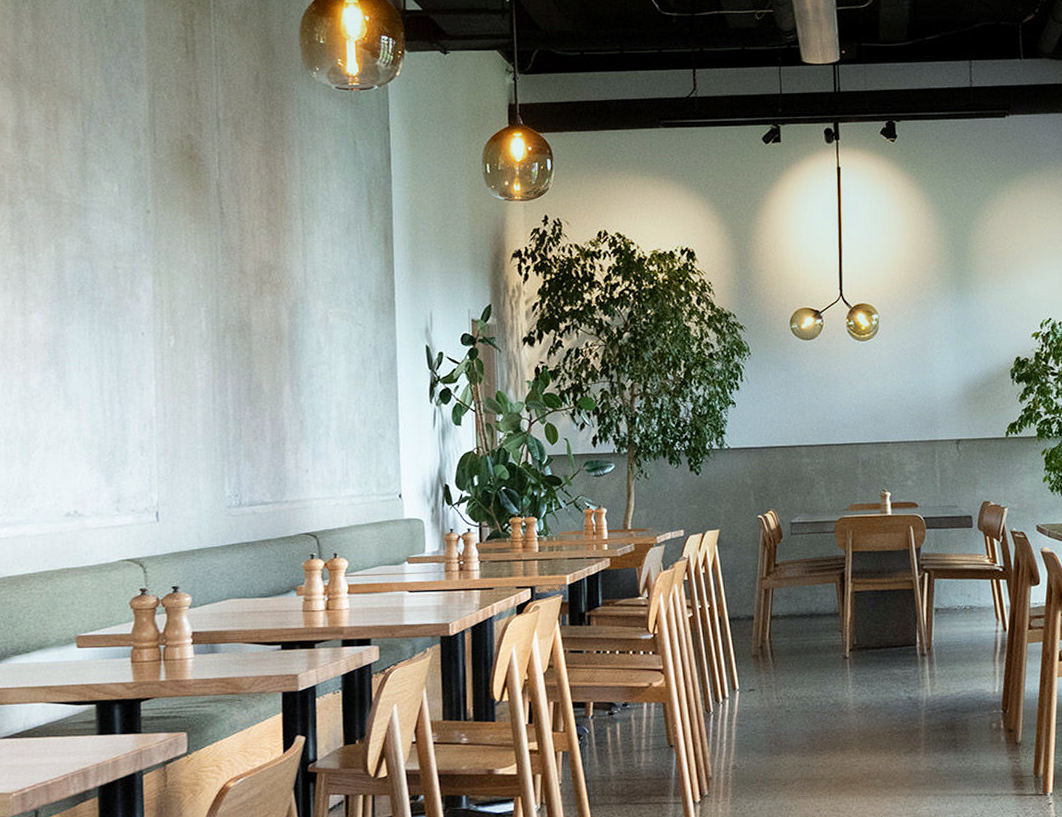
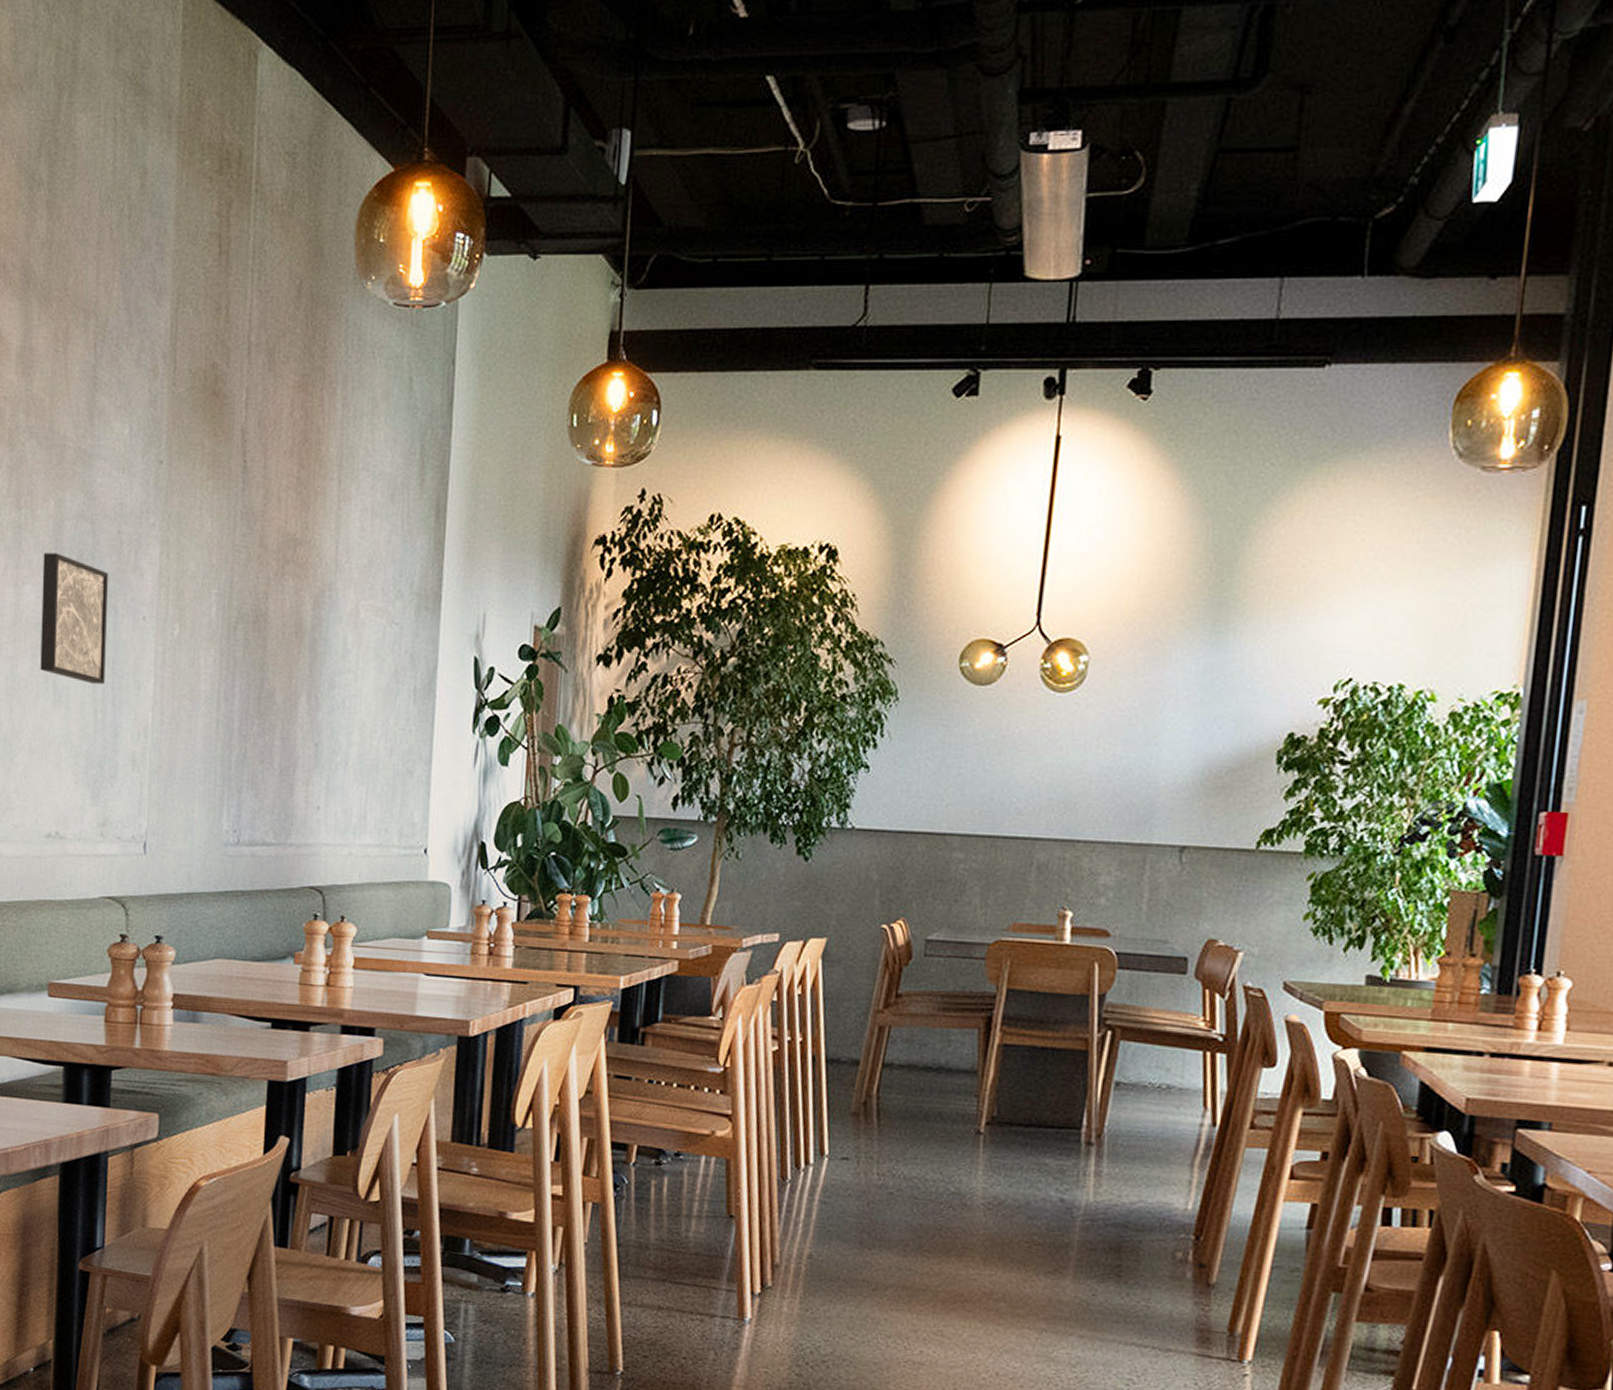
wall art: none [47,286,111,389] -> present [40,552,108,684]

